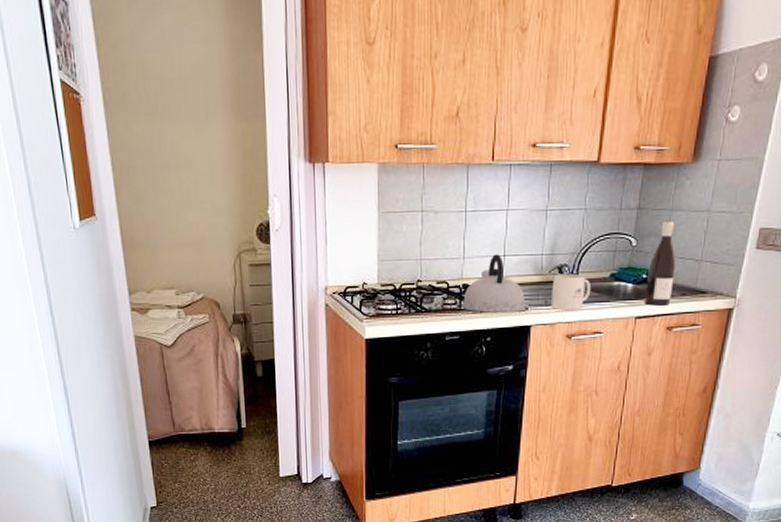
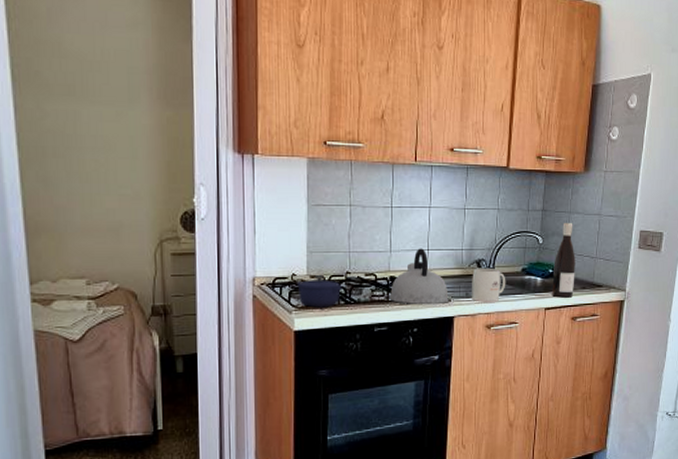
cooking pot: none [368,284,413,316] -> present [297,275,342,308]

